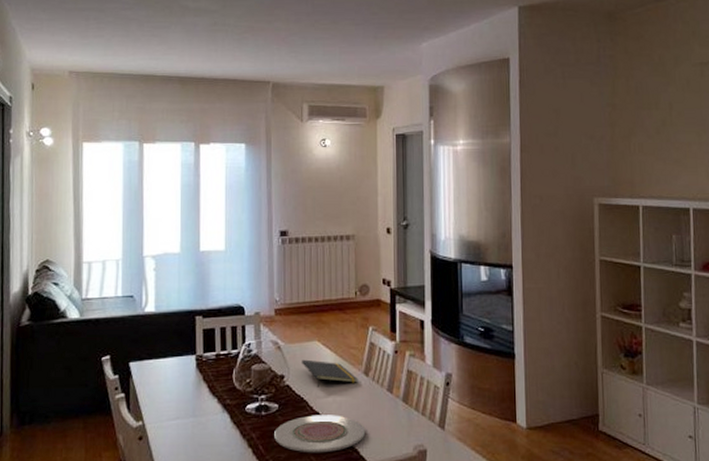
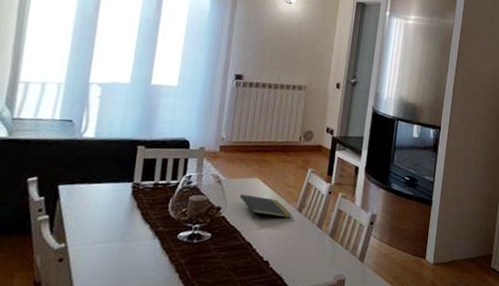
plate: present [274,415,366,453] -> none [203,245,293,280]

